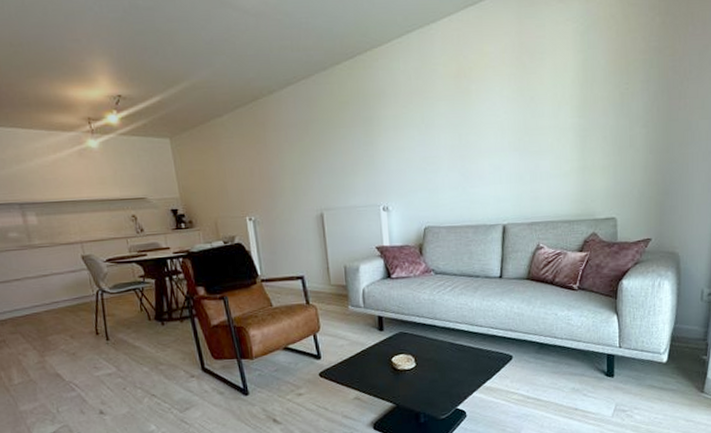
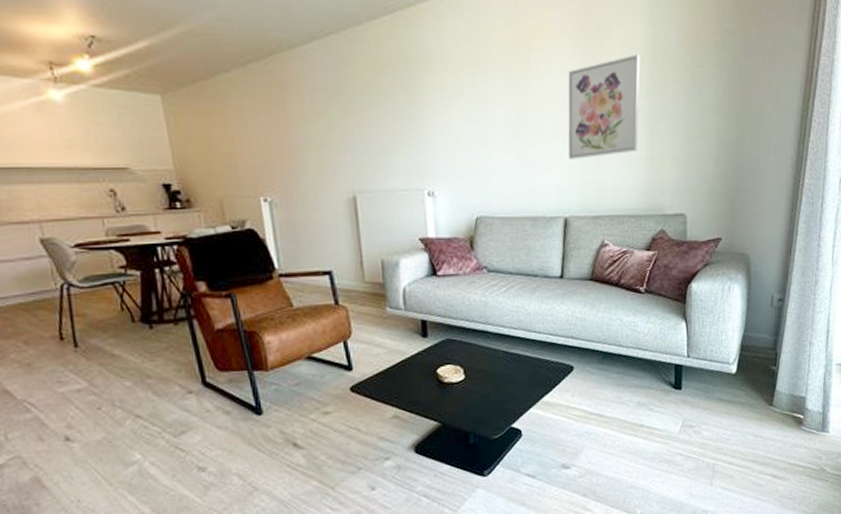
wall art: none [505,77,572,173] -> present [568,54,640,159]

